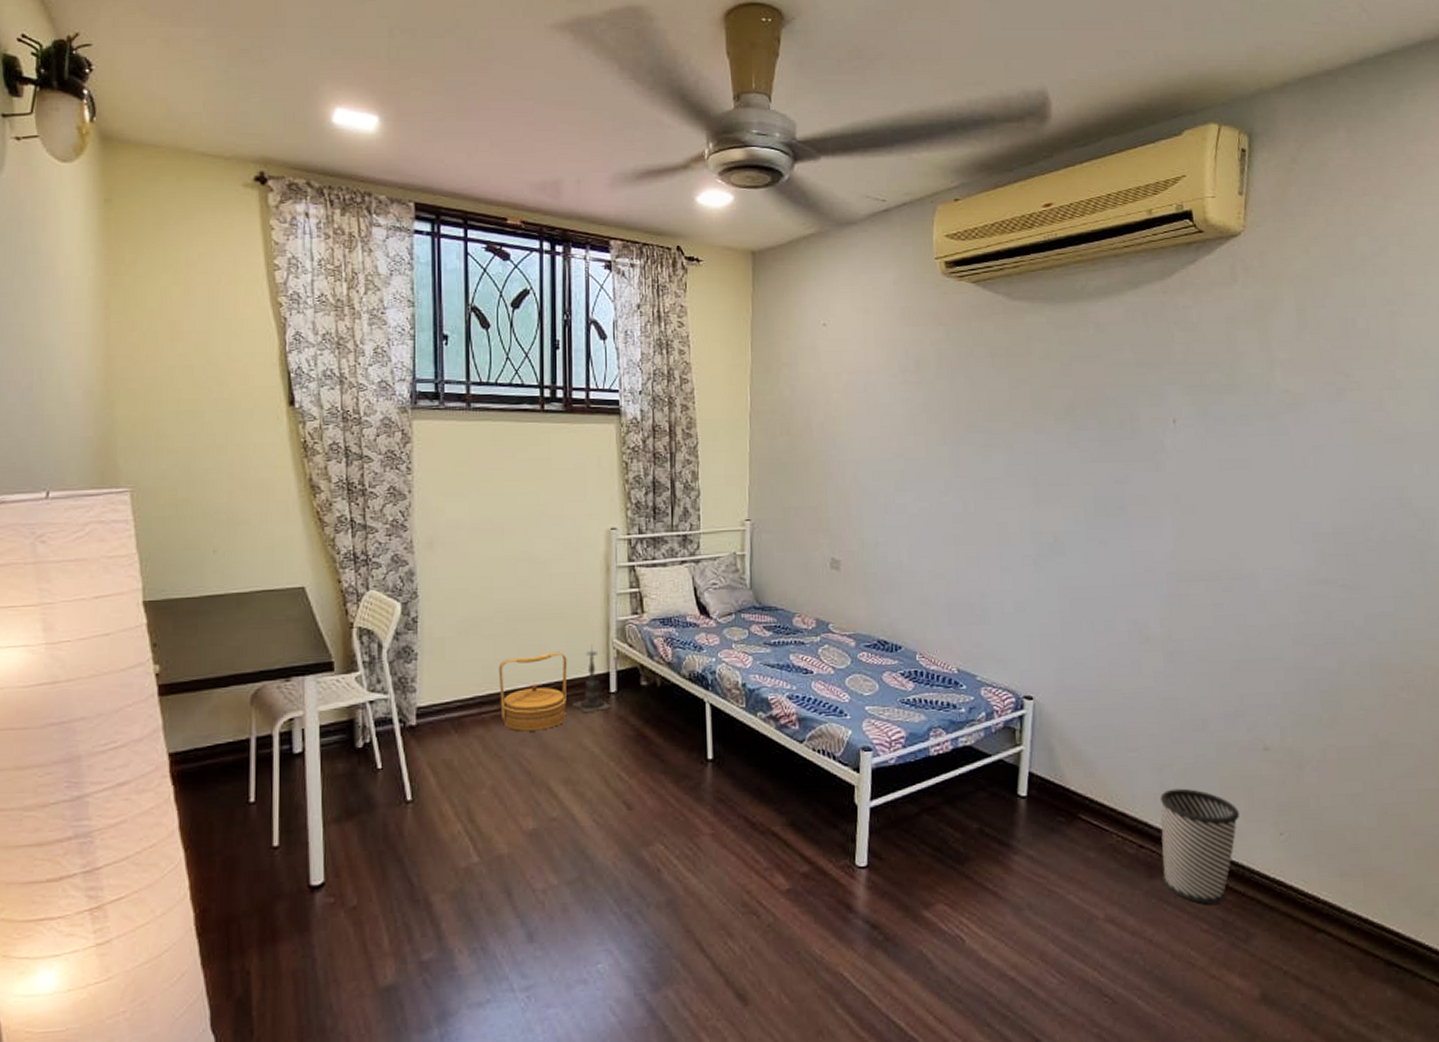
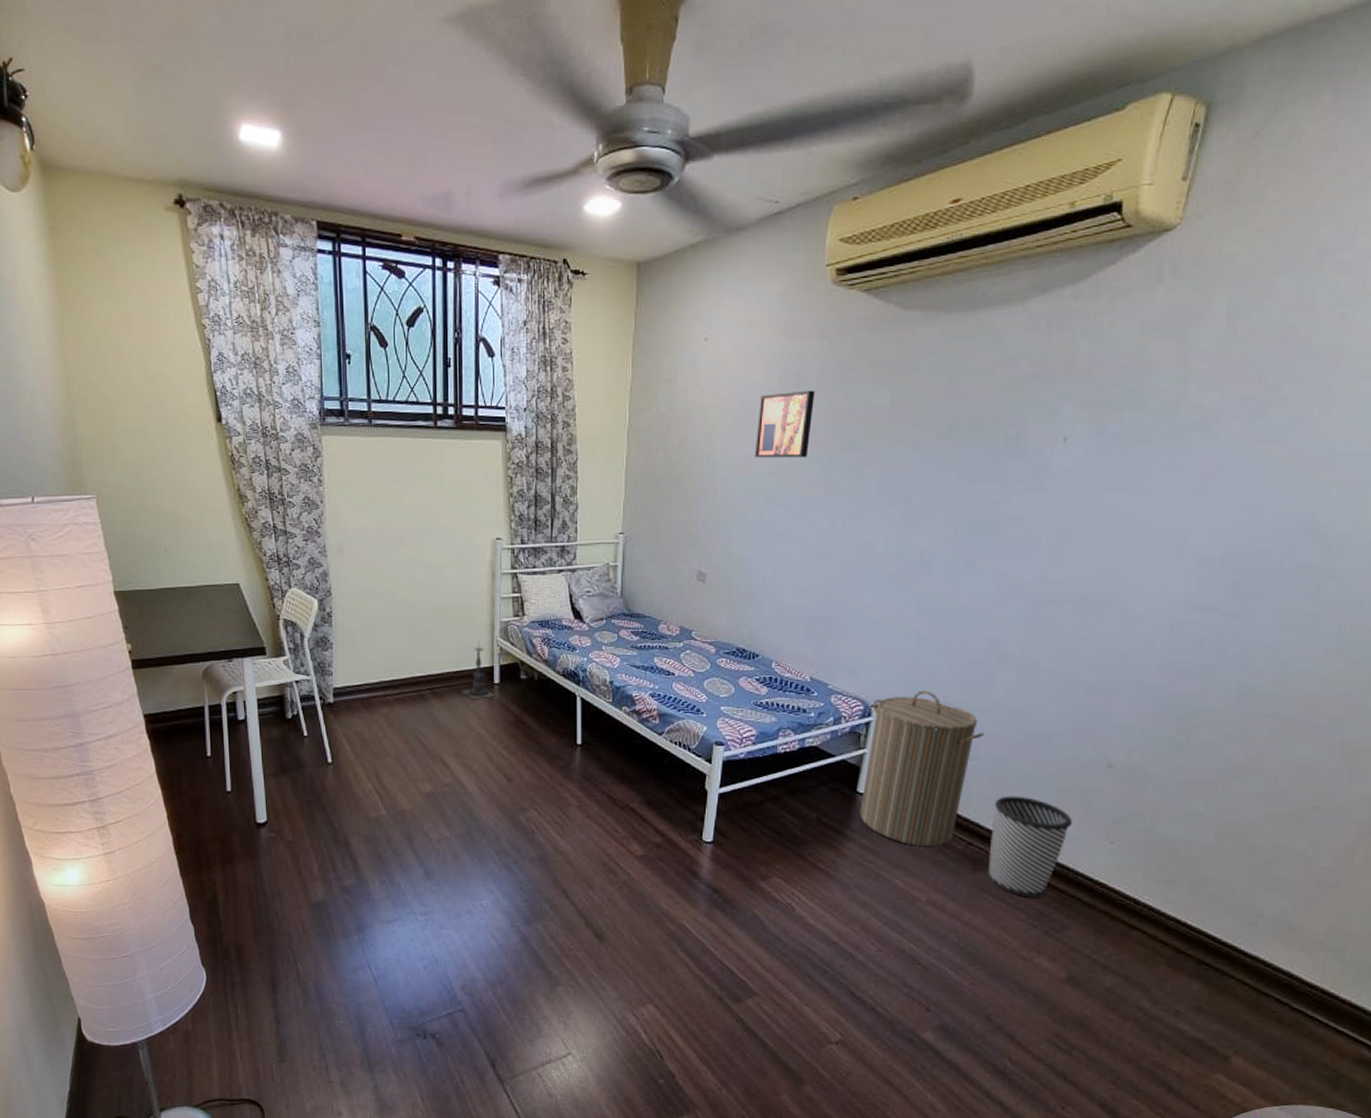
basket: present [498,651,568,732] -> none [399,646,458,712]
wall art: none [880,374,936,441] -> present [754,390,815,458]
laundry hamper: none [1023,677,1140,853] -> present [860,690,984,846]

